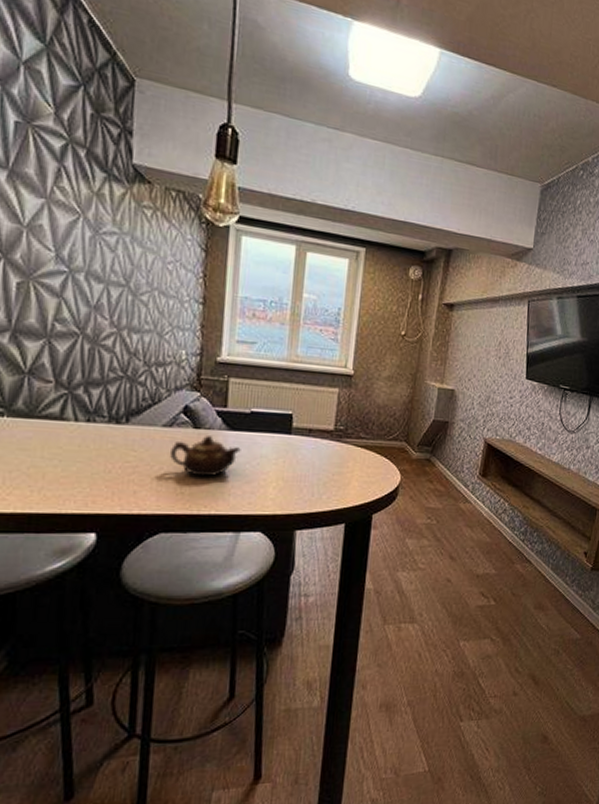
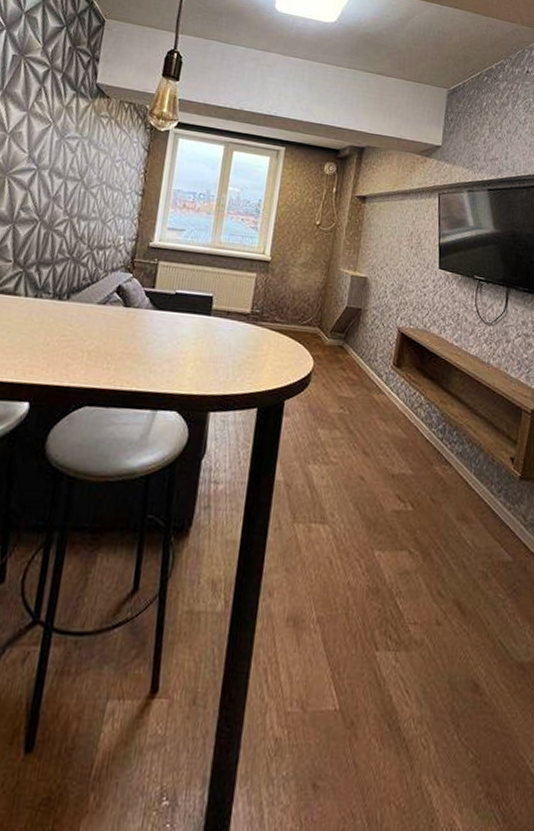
teapot: present [170,436,241,477] -> none [101,314,164,354]

